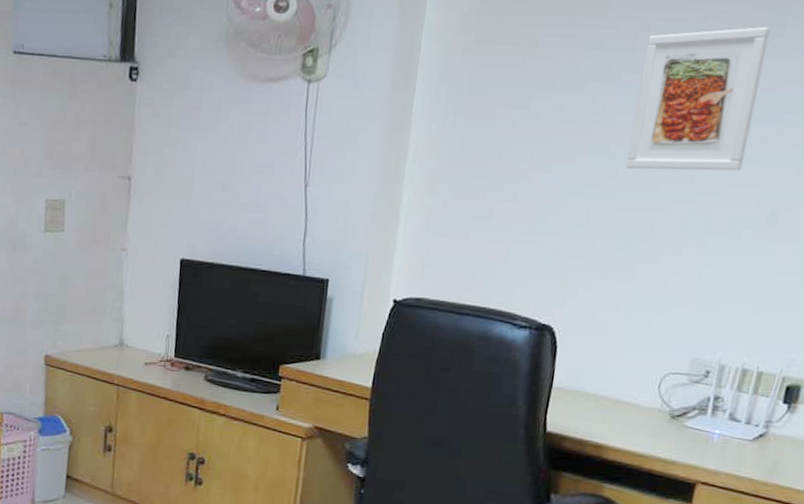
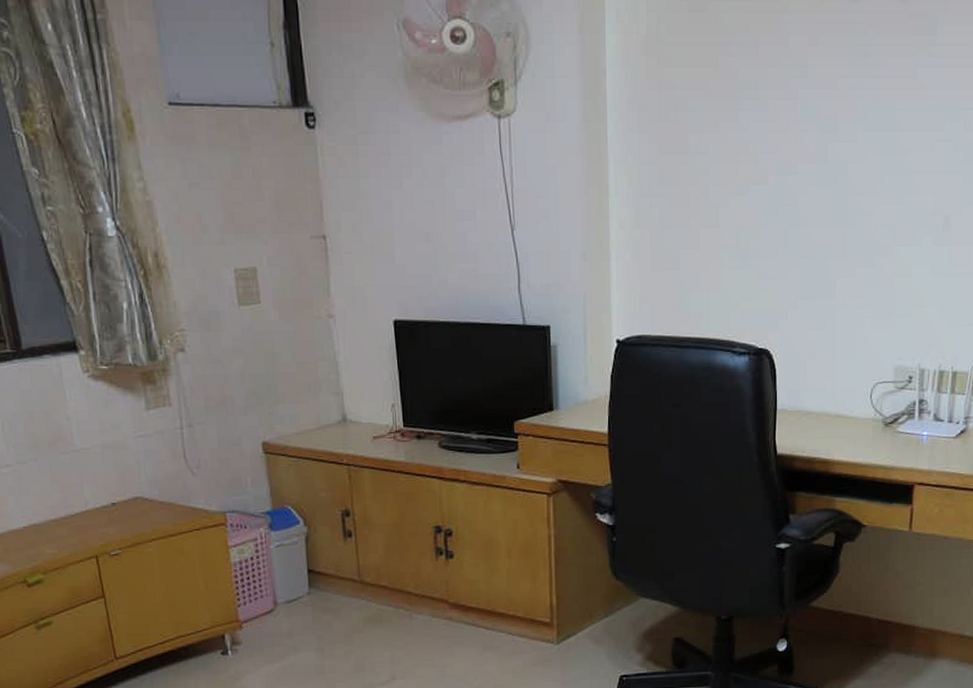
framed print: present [625,27,770,171] -> none [814,37,923,185]

